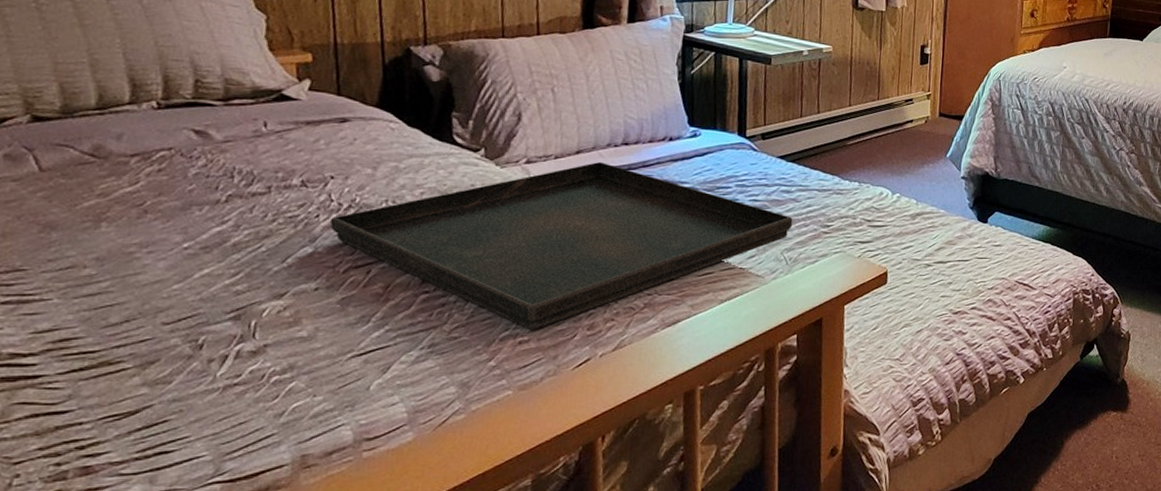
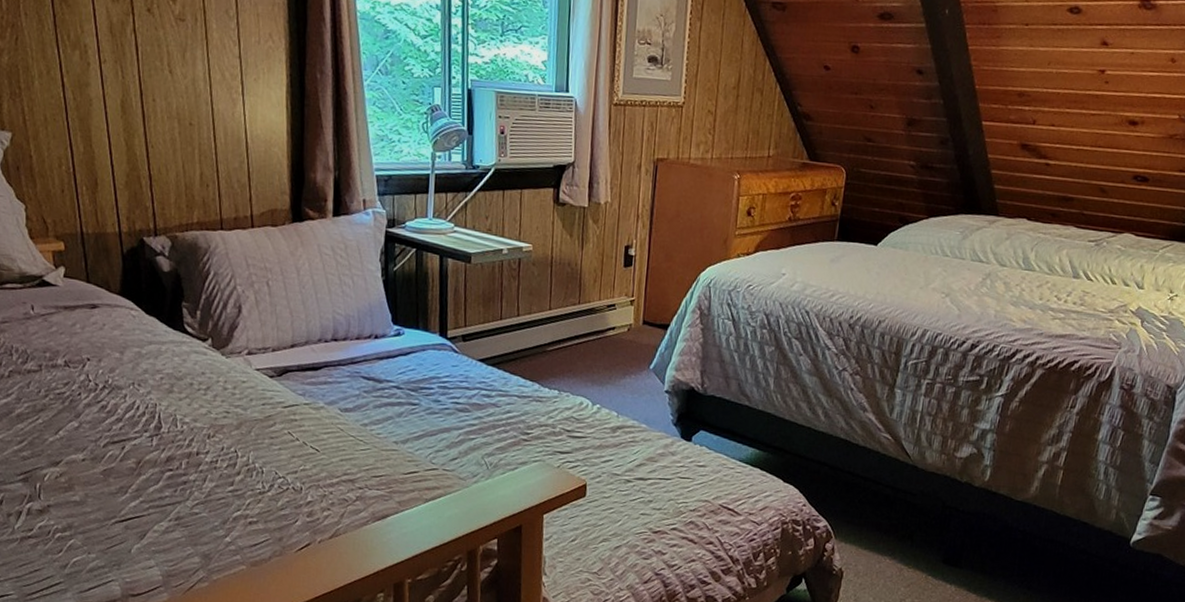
serving tray: present [329,162,793,330] -> none [89,357,493,512]

